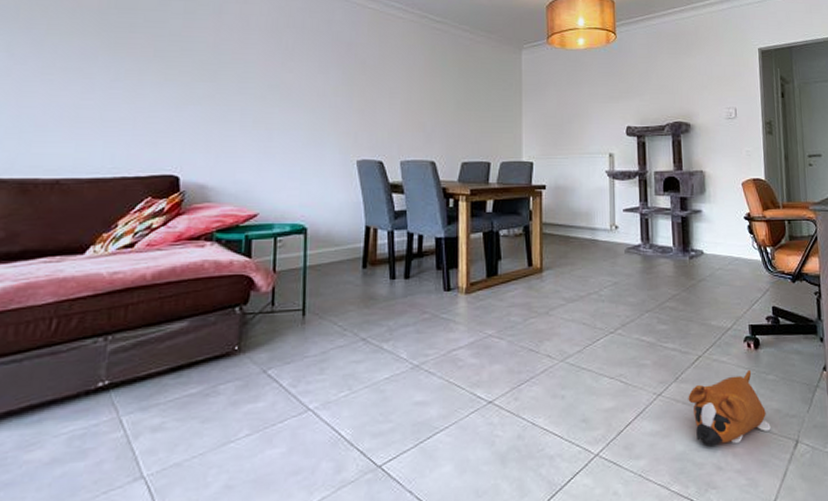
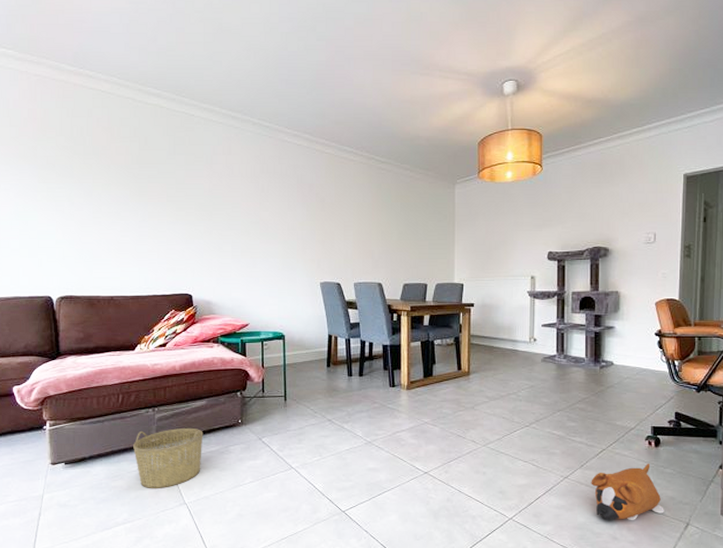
basket: none [66,361,181,459] -> present [133,427,203,488]

